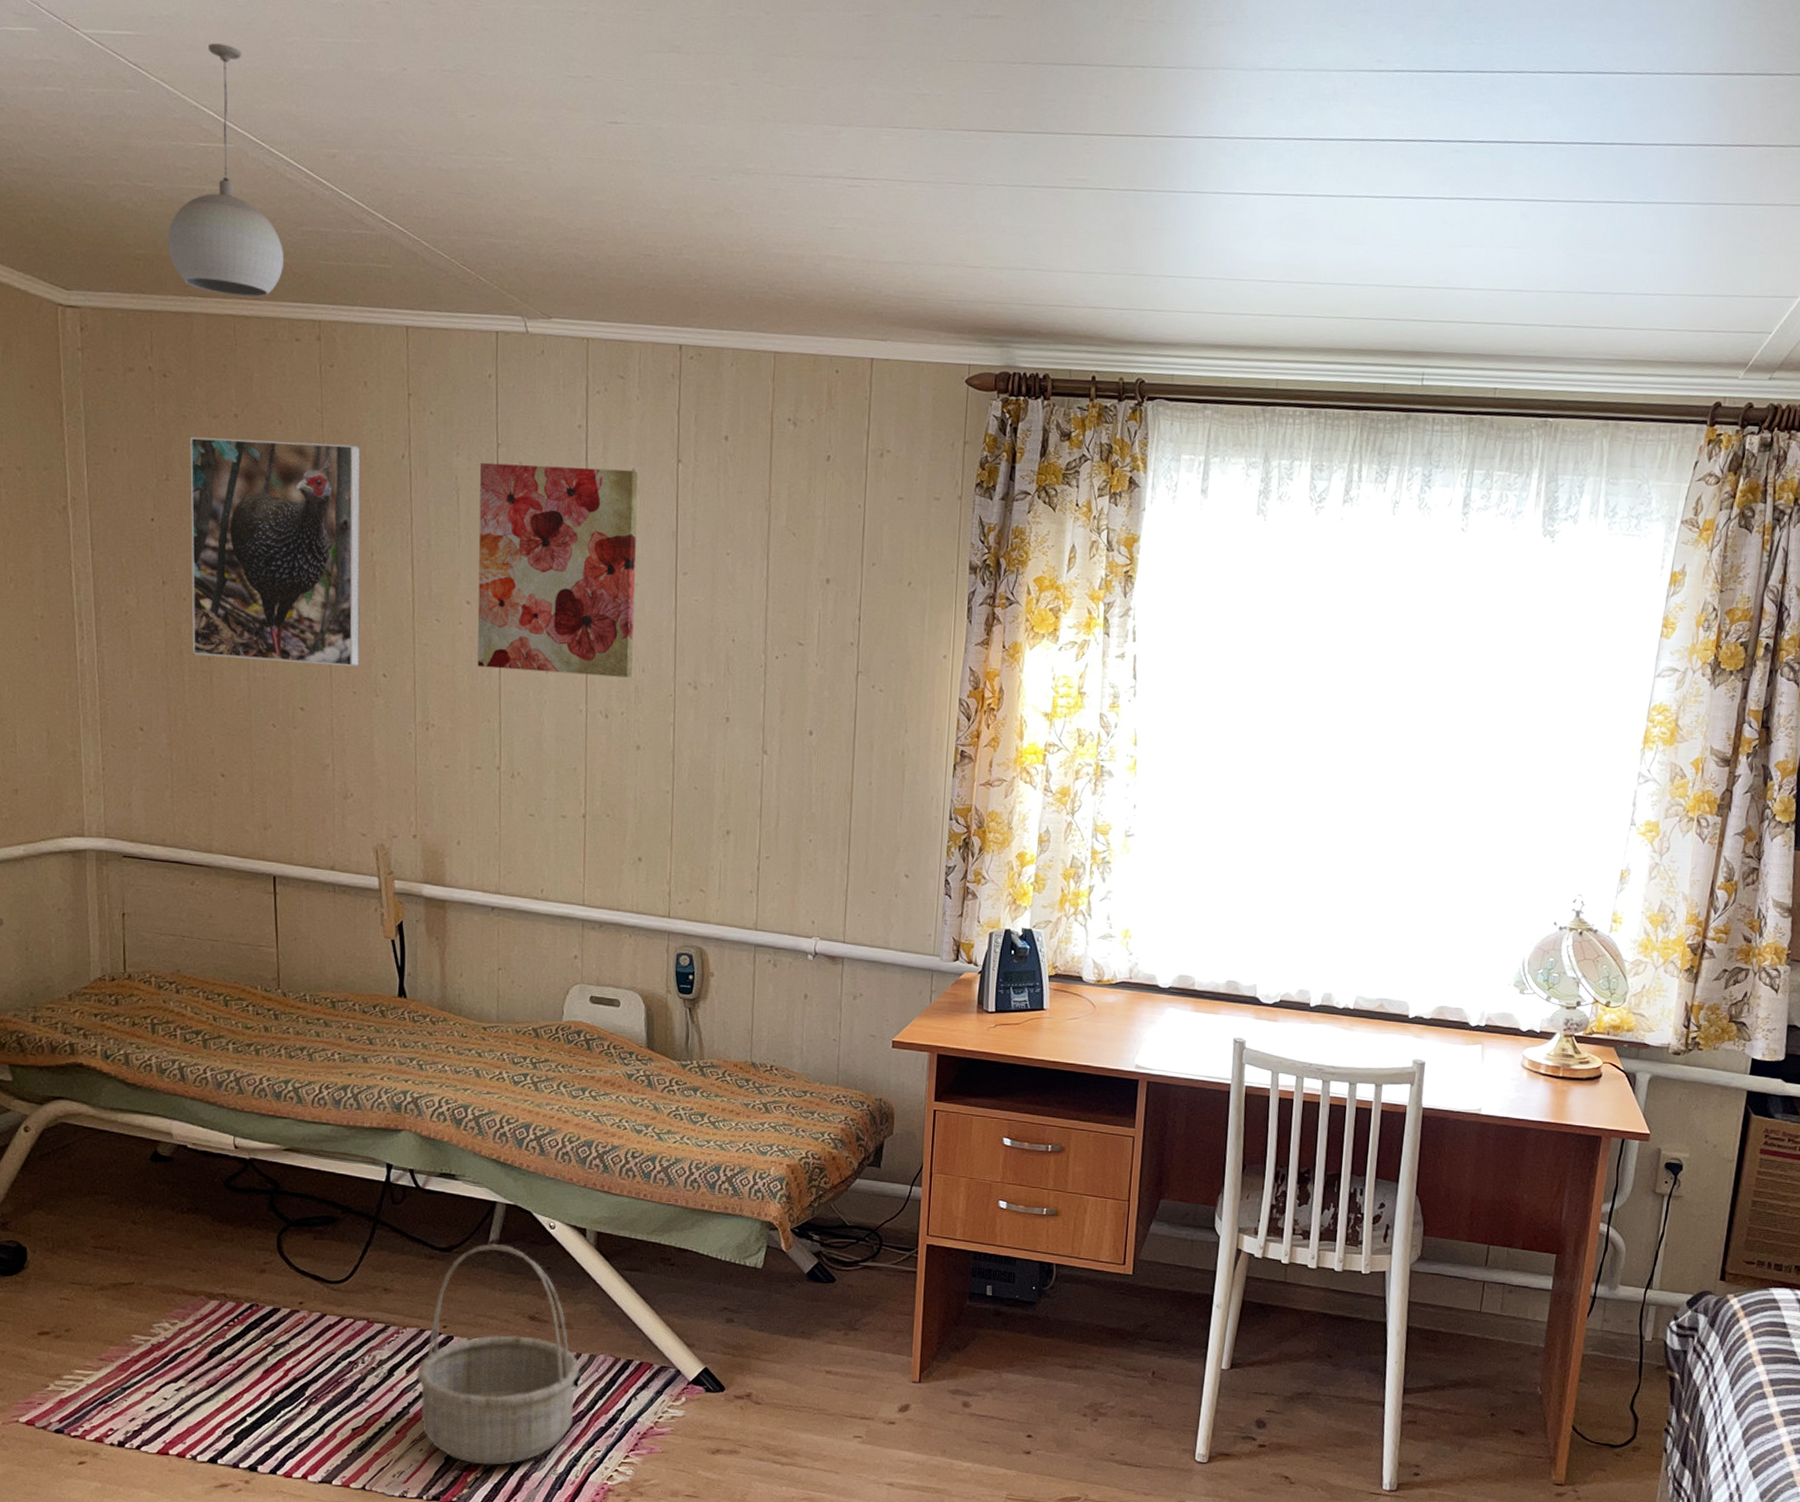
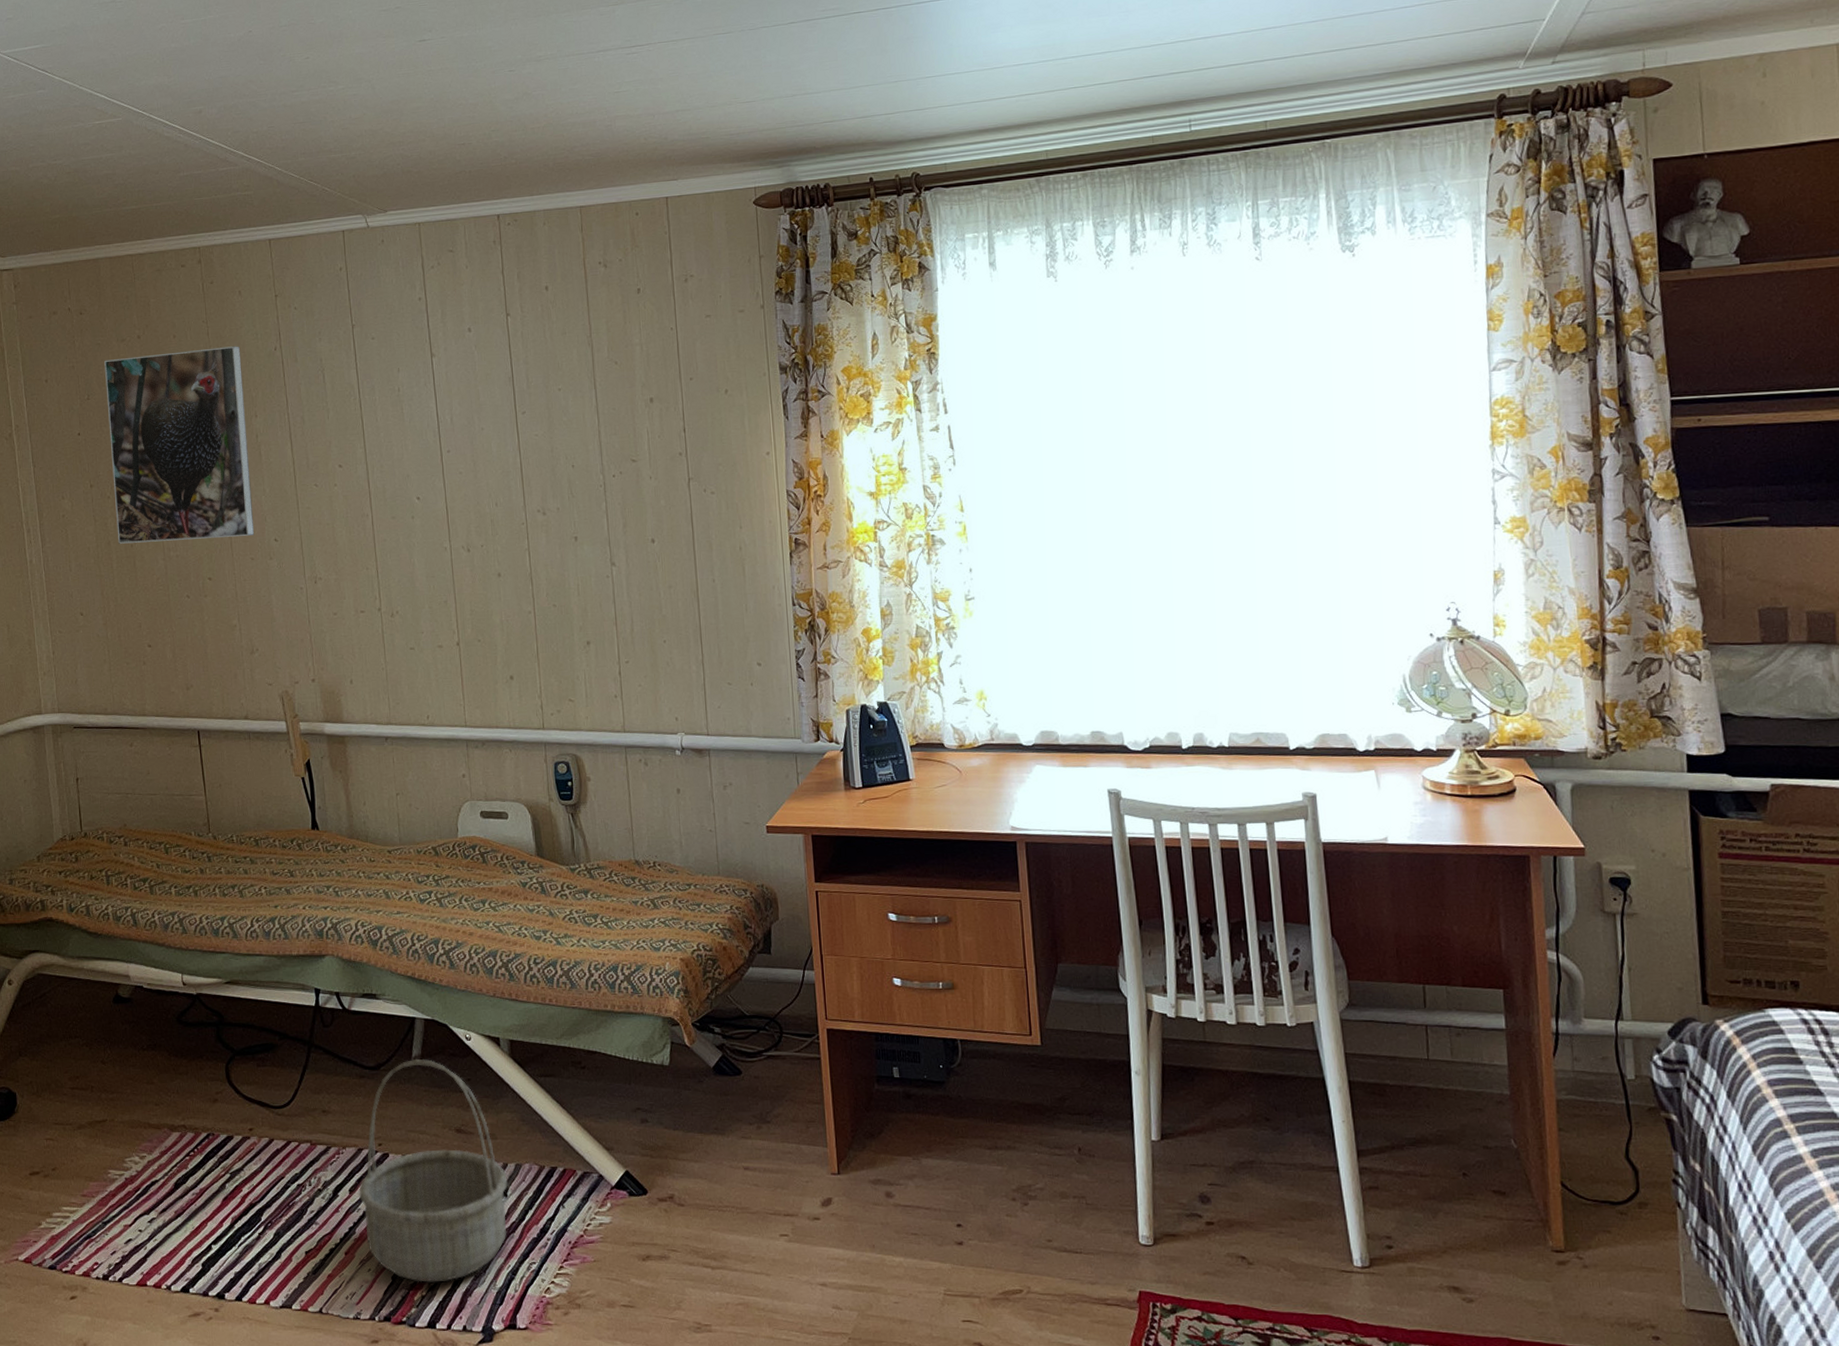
pendant light: present [167,43,285,297] -> none [75,40,168,239]
wall art: present [477,462,639,678] -> none [339,329,488,522]

